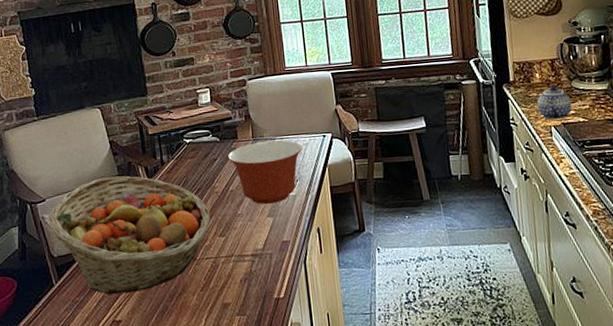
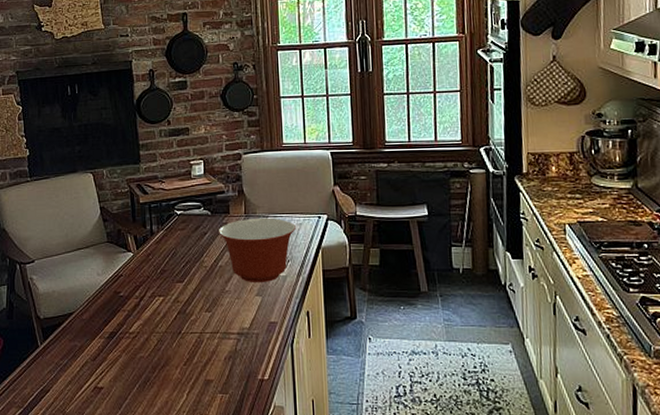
fruit basket: present [48,175,211,295] -> none [37,243,198,361]
teapot: present [537,86,572,120] -> none [551,181,590,218]

